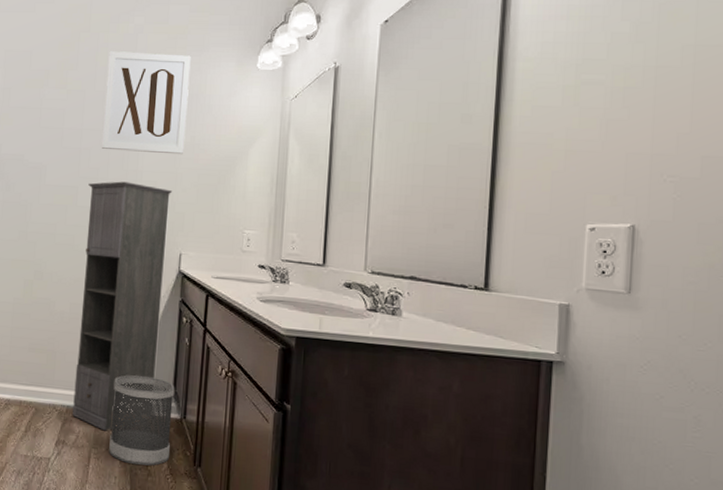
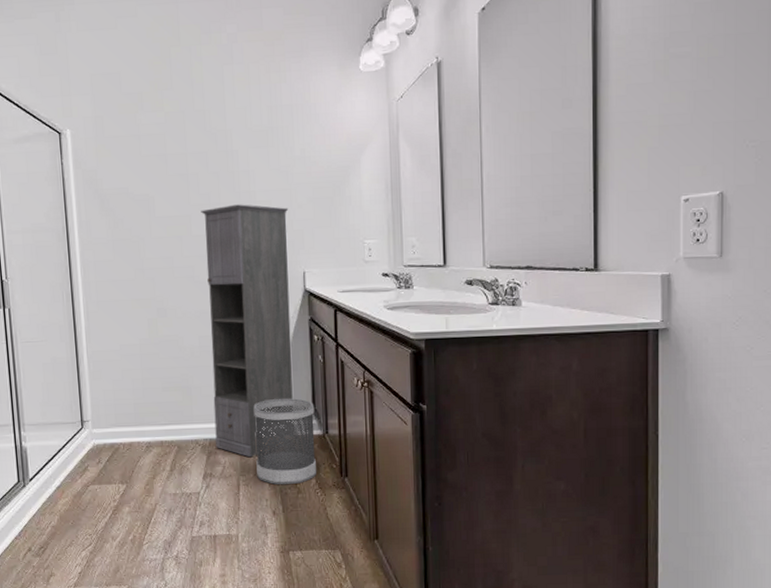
wall art: present [101,51,191,155] -> none [204,62,296,172]

